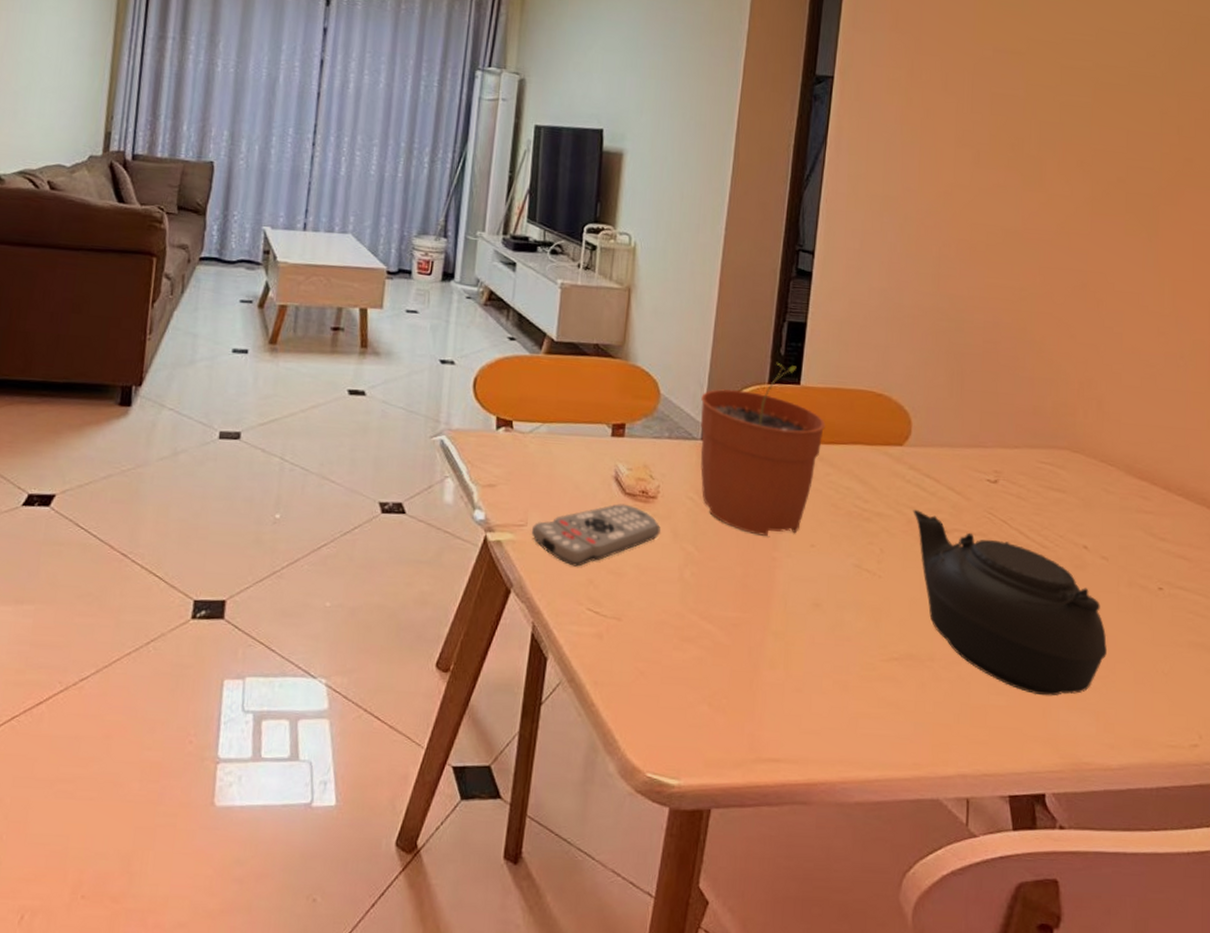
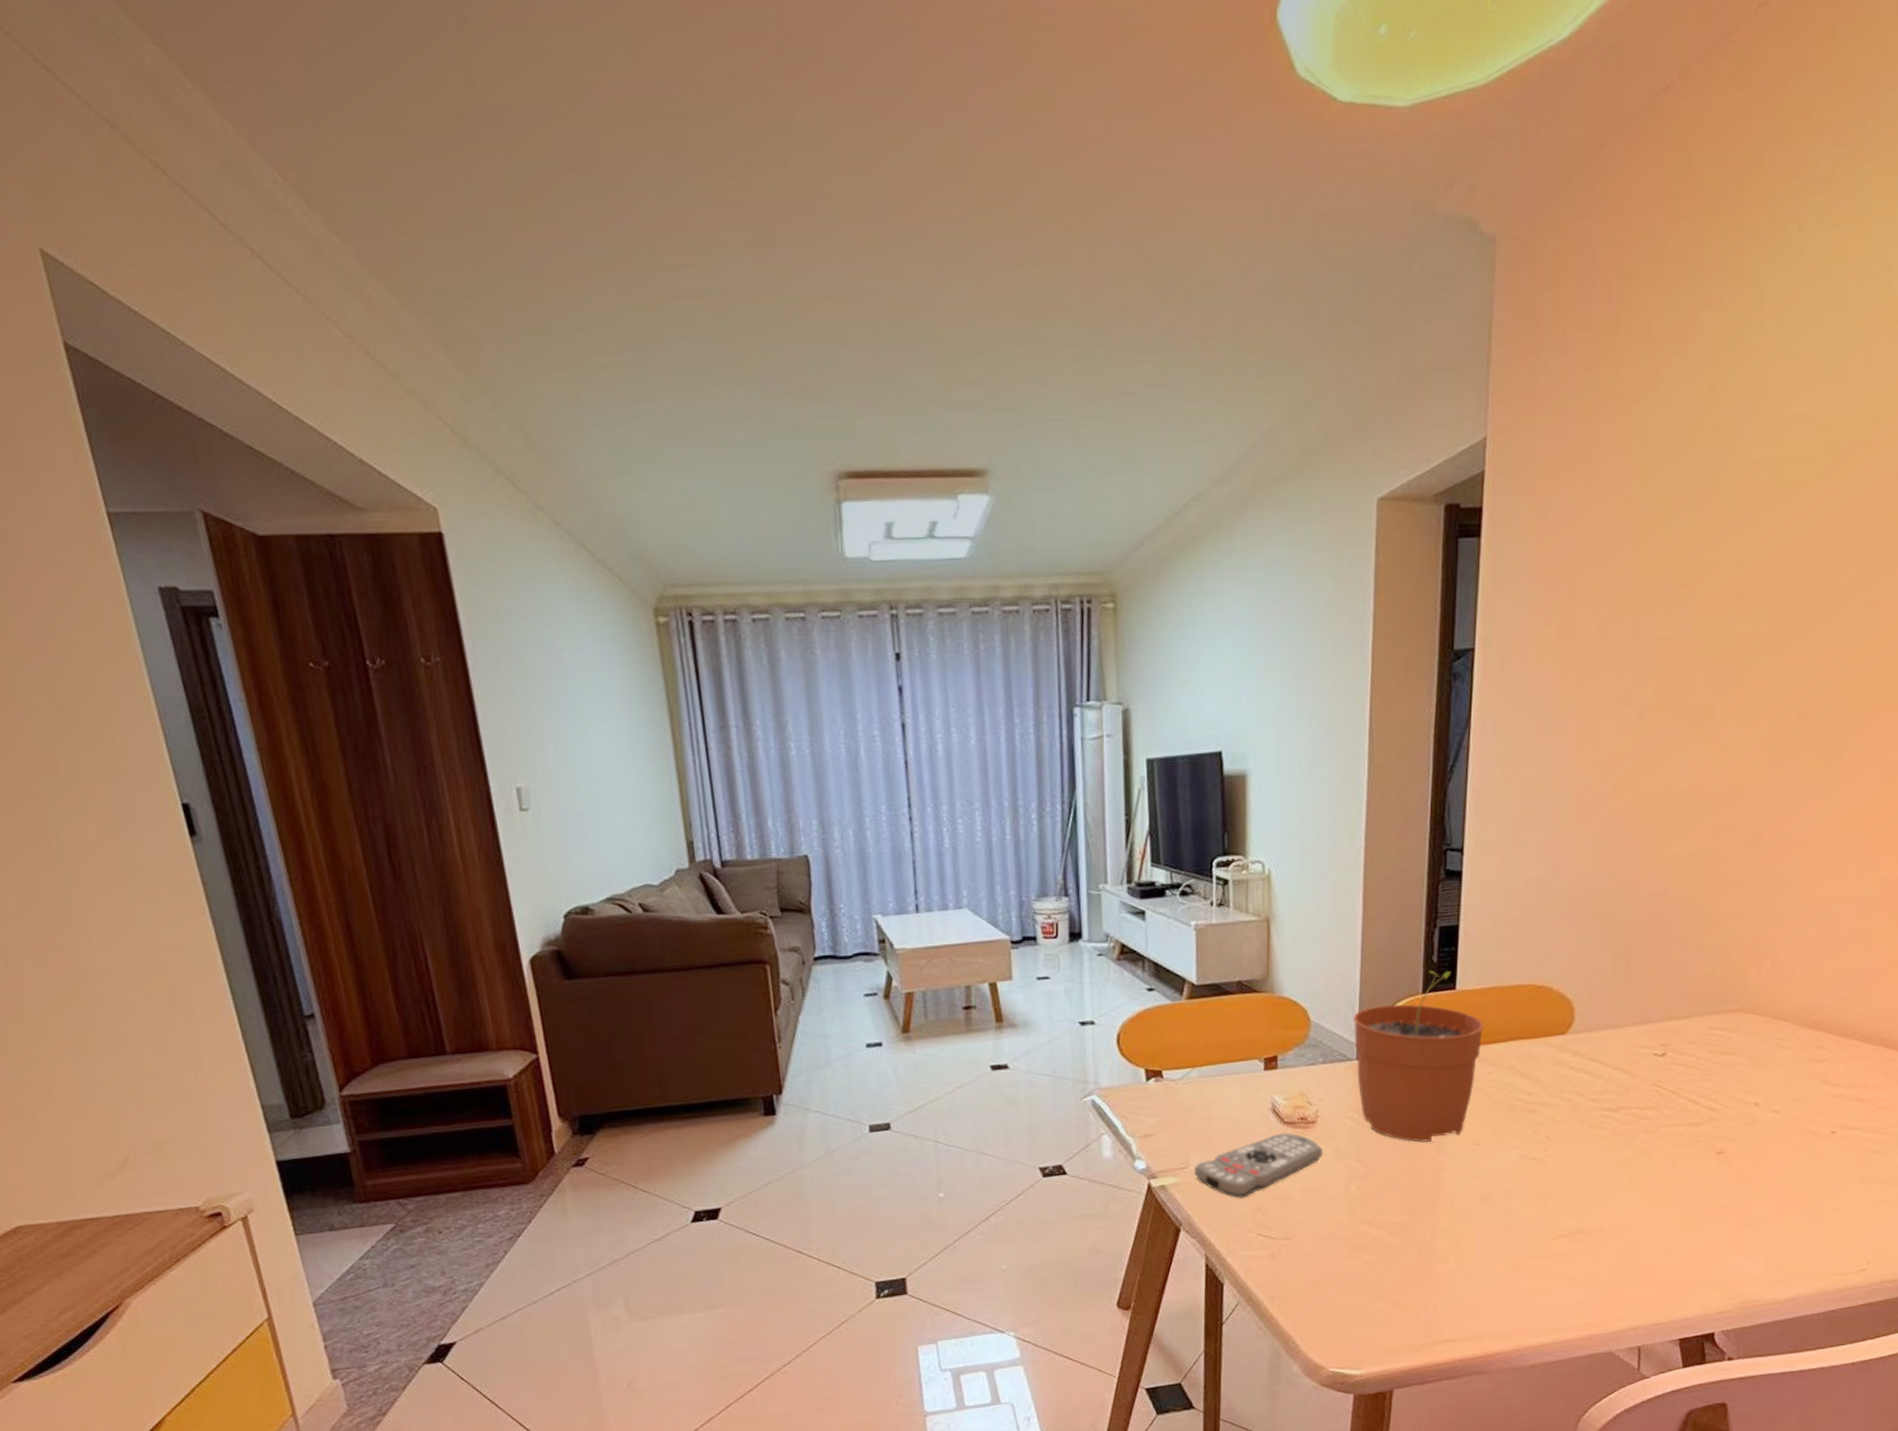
teapot: present [913,510,1107,696] -> none [1578,1094,1777,1248]

